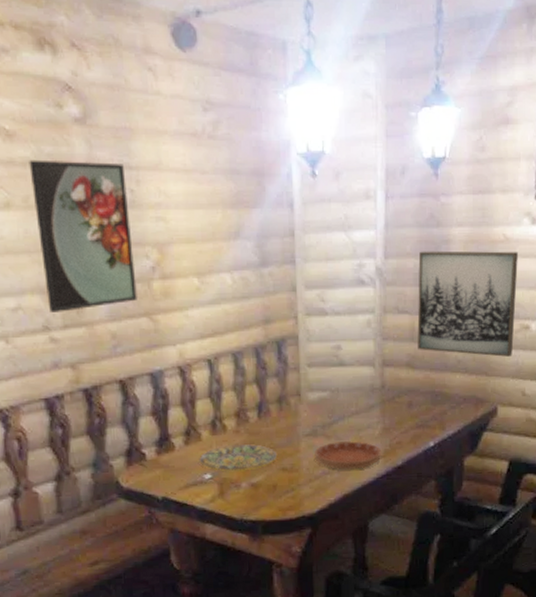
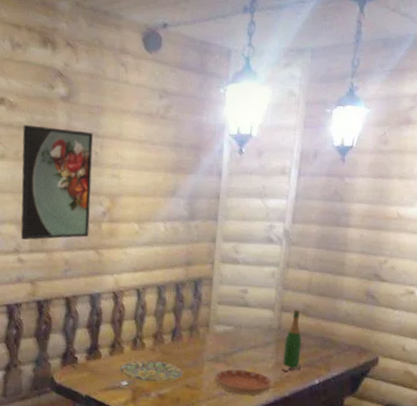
wine bottle: none [390,361,412,438] -> present [281,309,302,373]
wall art: present [417,251,518,357] -> none [313,220,409,316]

